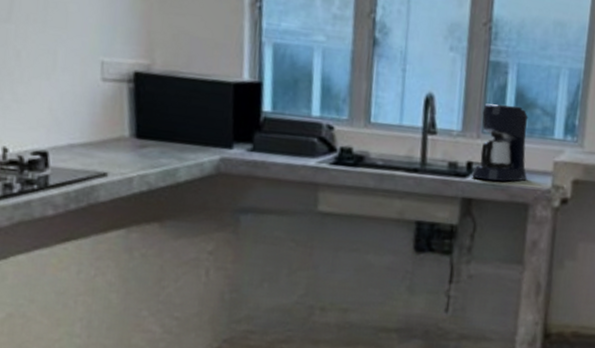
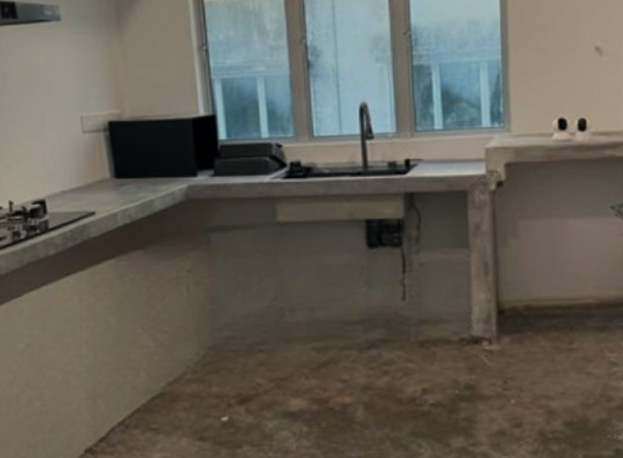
coffee maker: present [471,103,529,182] -> none [410,102,462,174]

